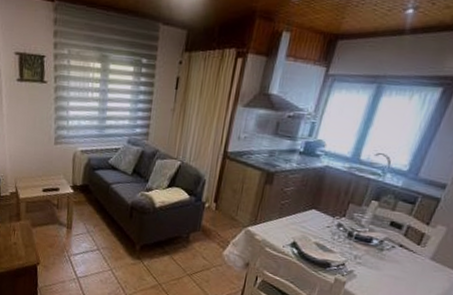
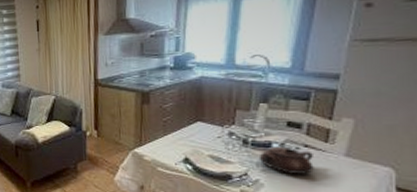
teapot: none [358,242,405,271] -> present [258,146,314,174]

